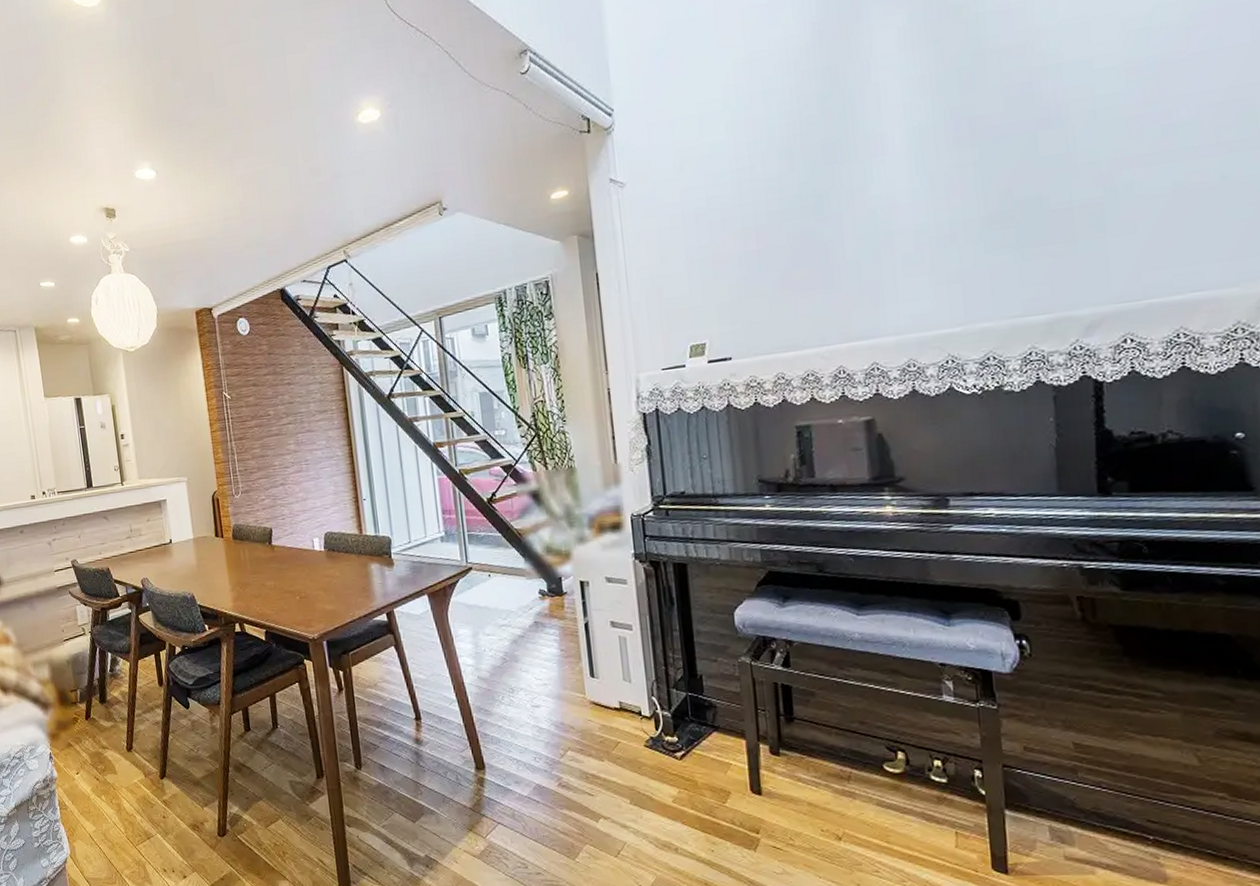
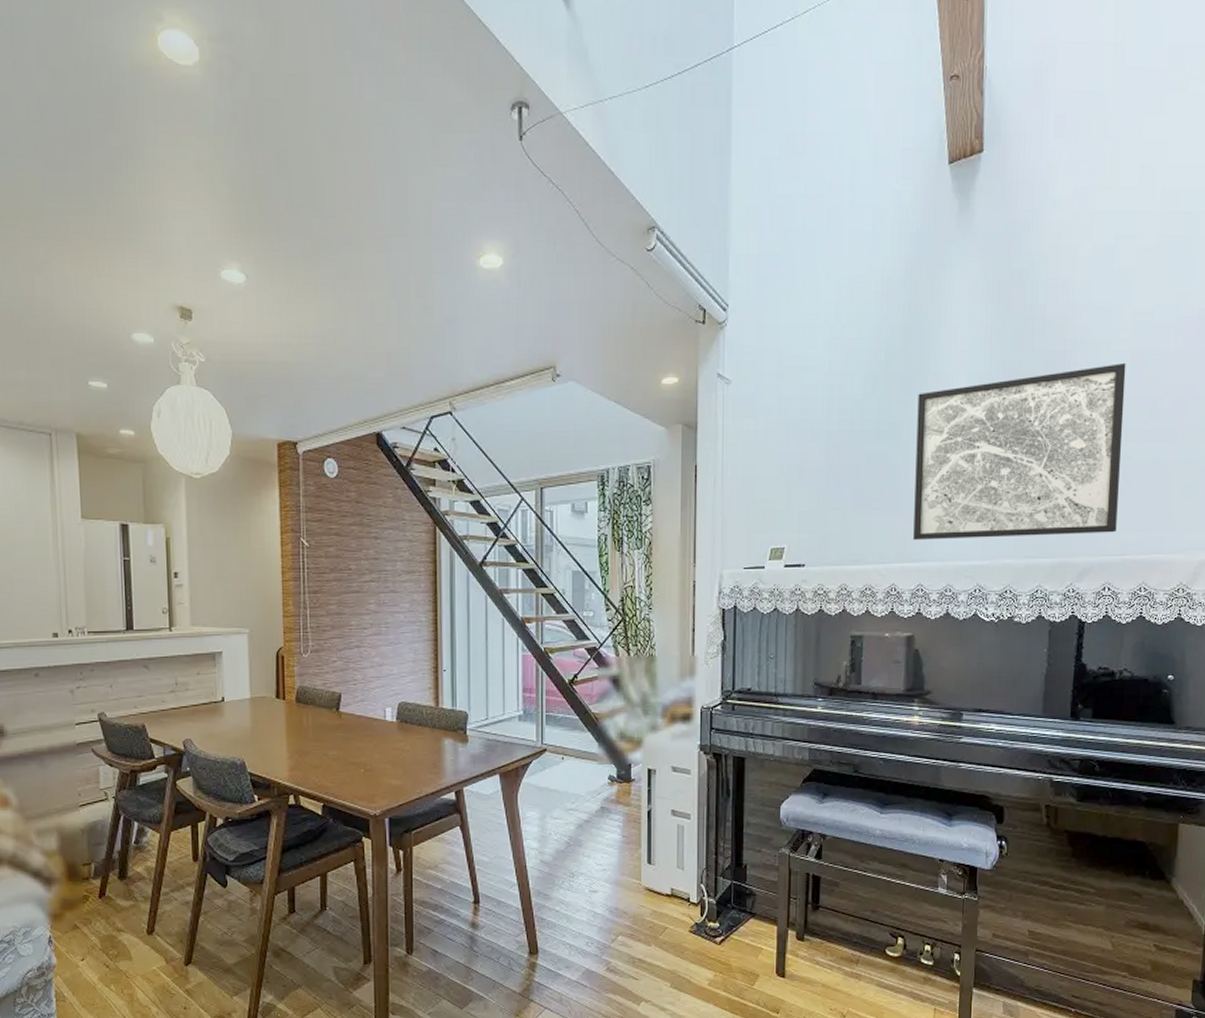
wall art: none [846,80,1133,316] -> present [913,363,1126,540]

